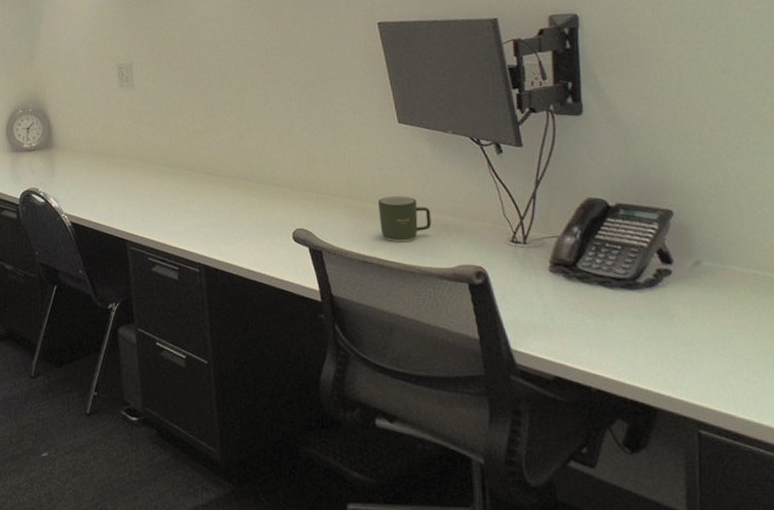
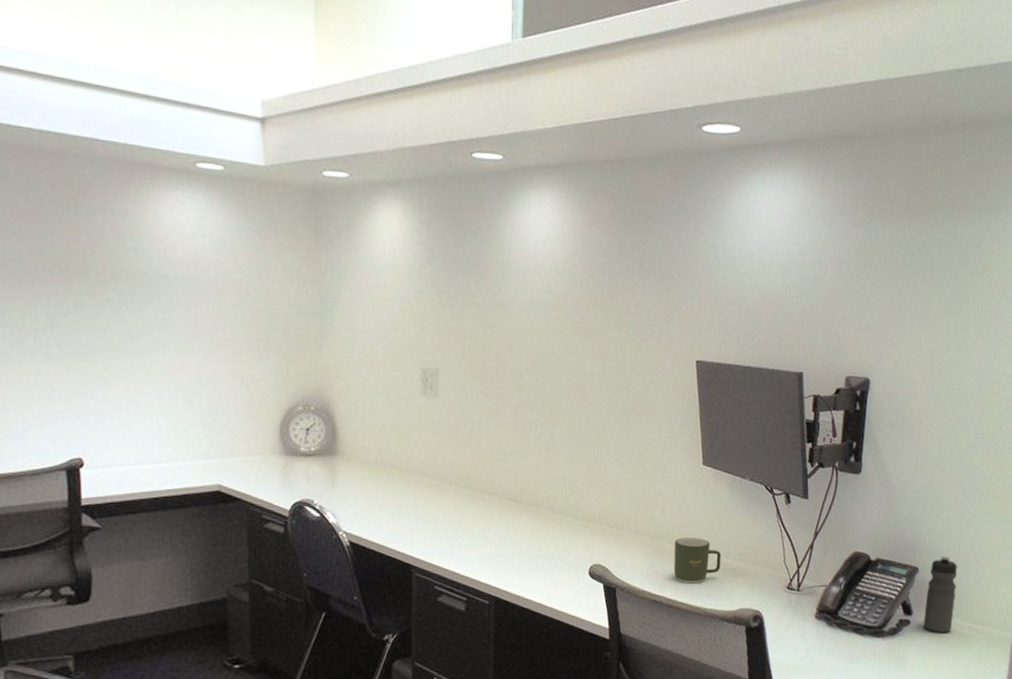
water bottle: none [688,195,730,282] -> present [923,556,957,632]

